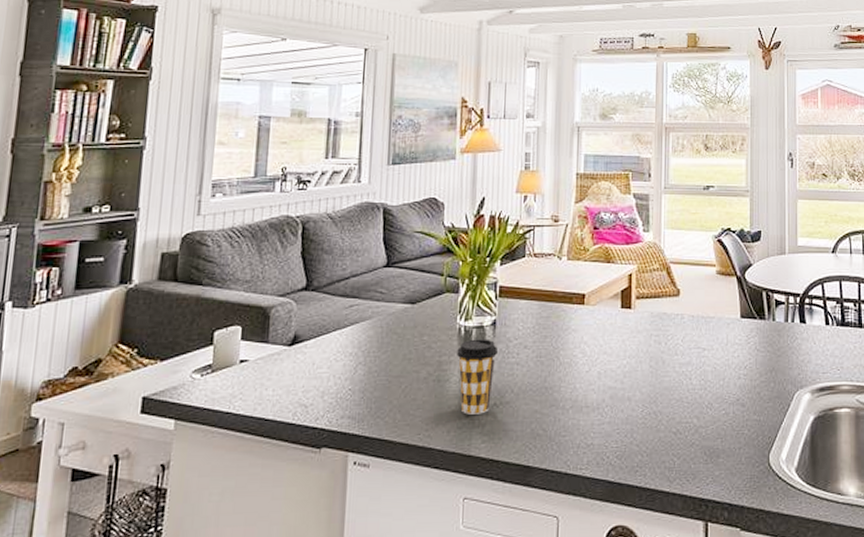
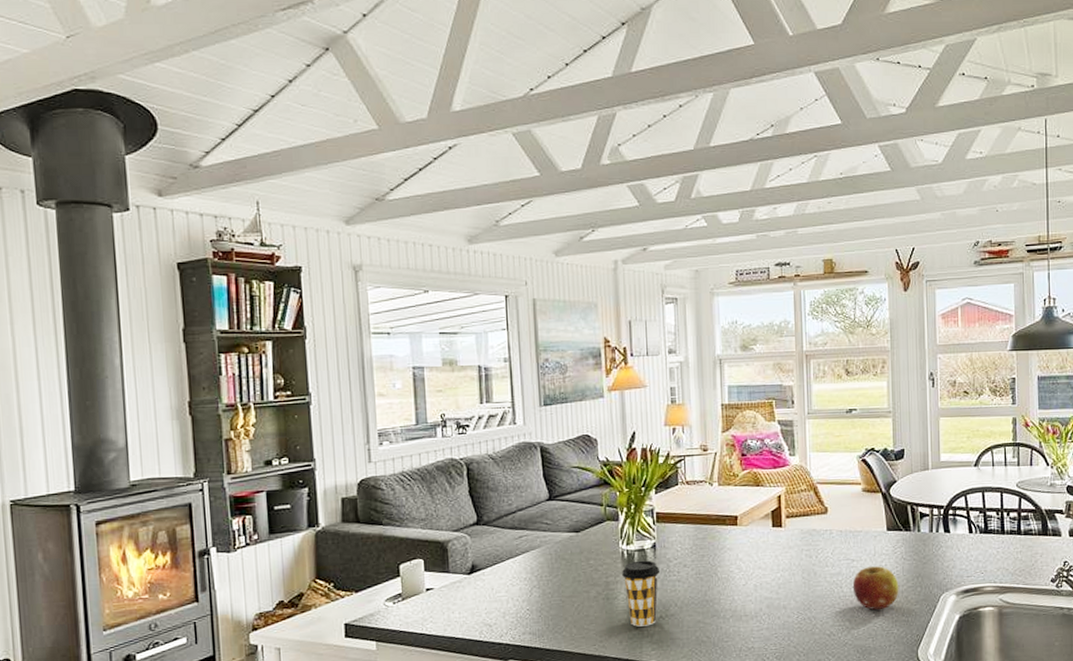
fruit: none [702,357,751,407] -> present [852,566,899,611]

